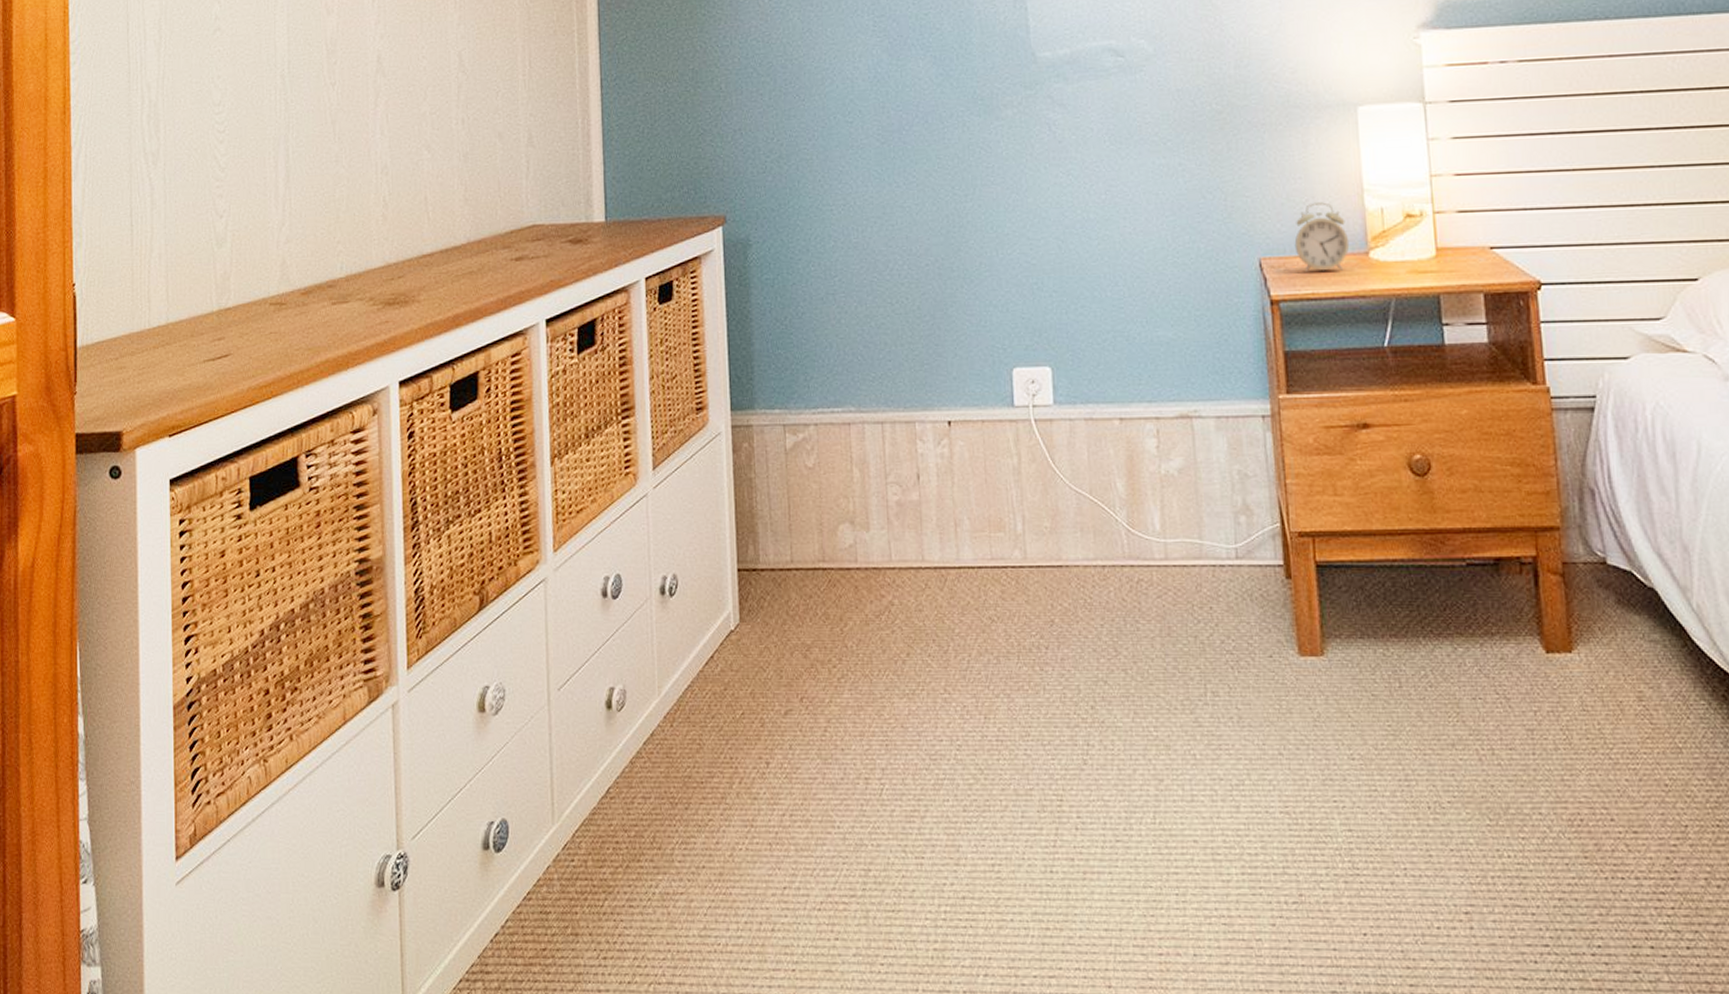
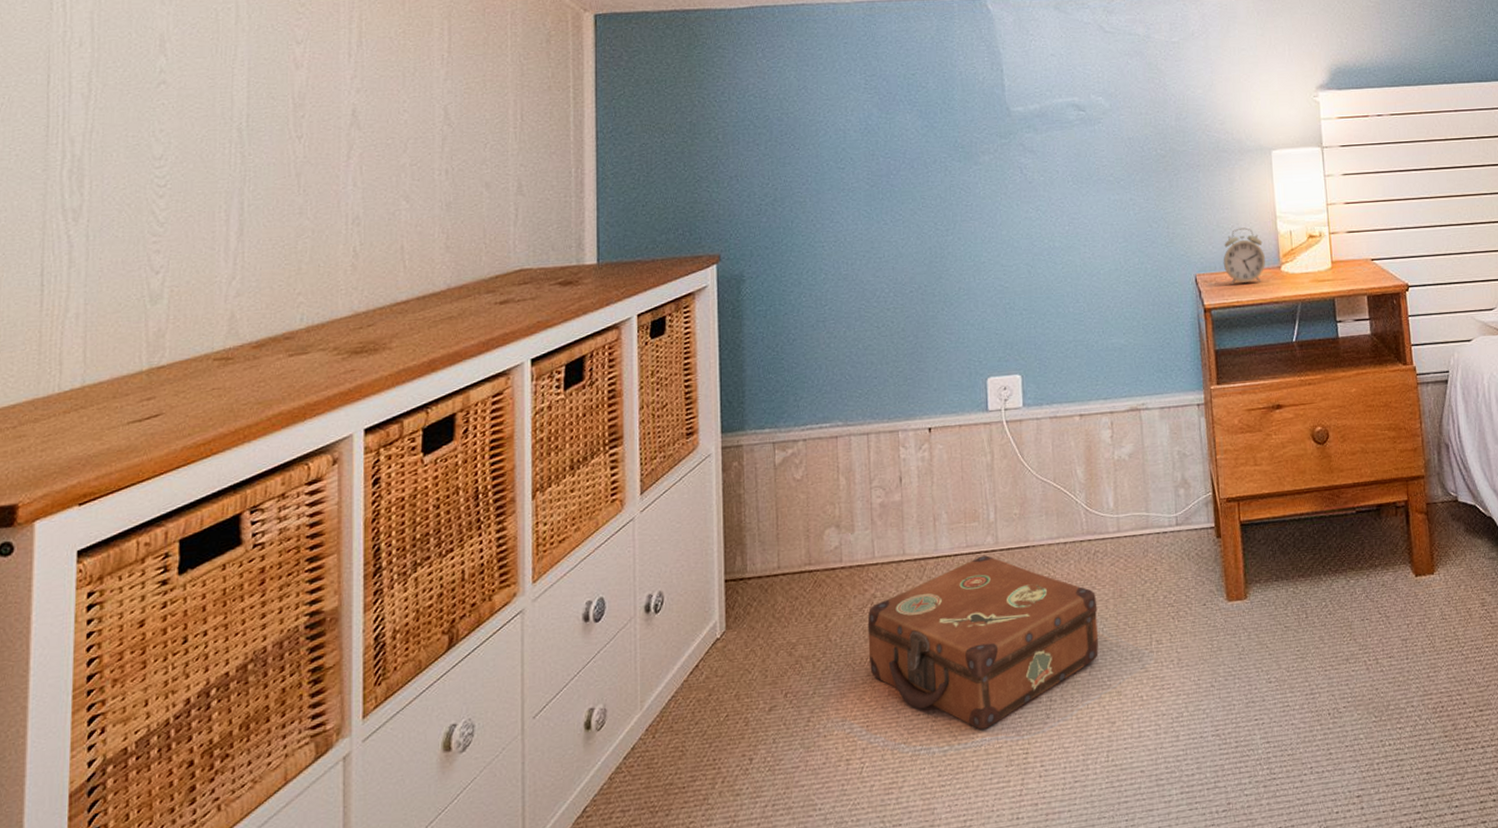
suitcase: none [885,571,1144,766] -> present [867,555,1099,730]

